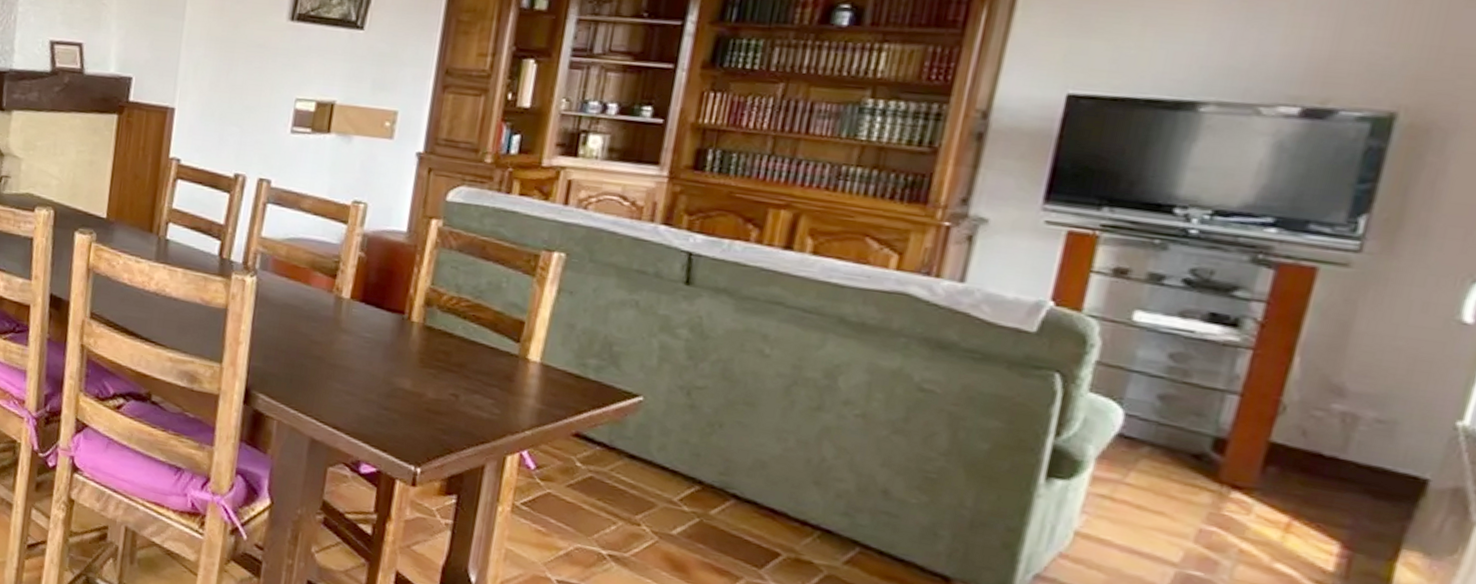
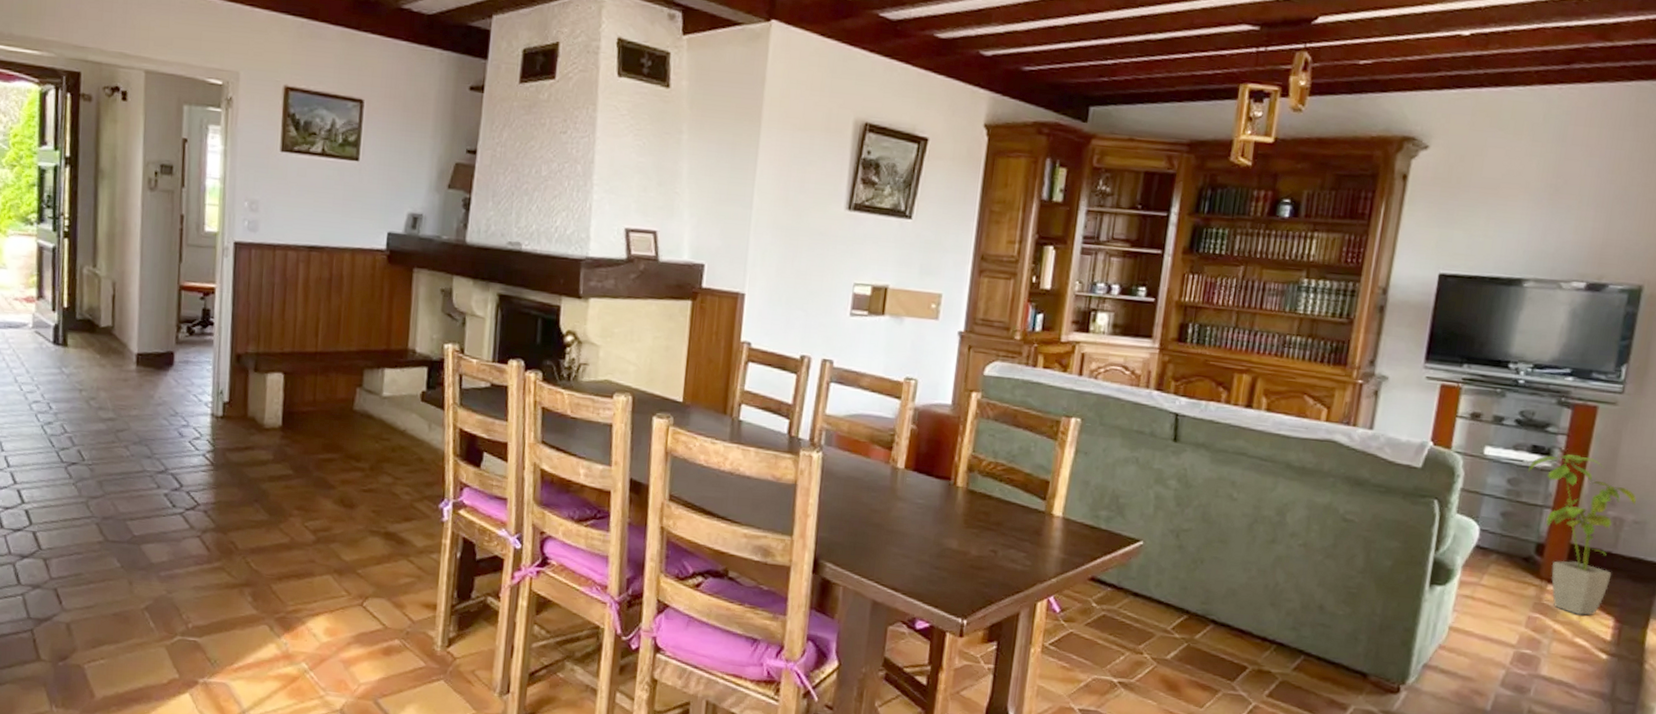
house plant: none [1202,326,1381,537] -> present [1528,454,1636,616]

